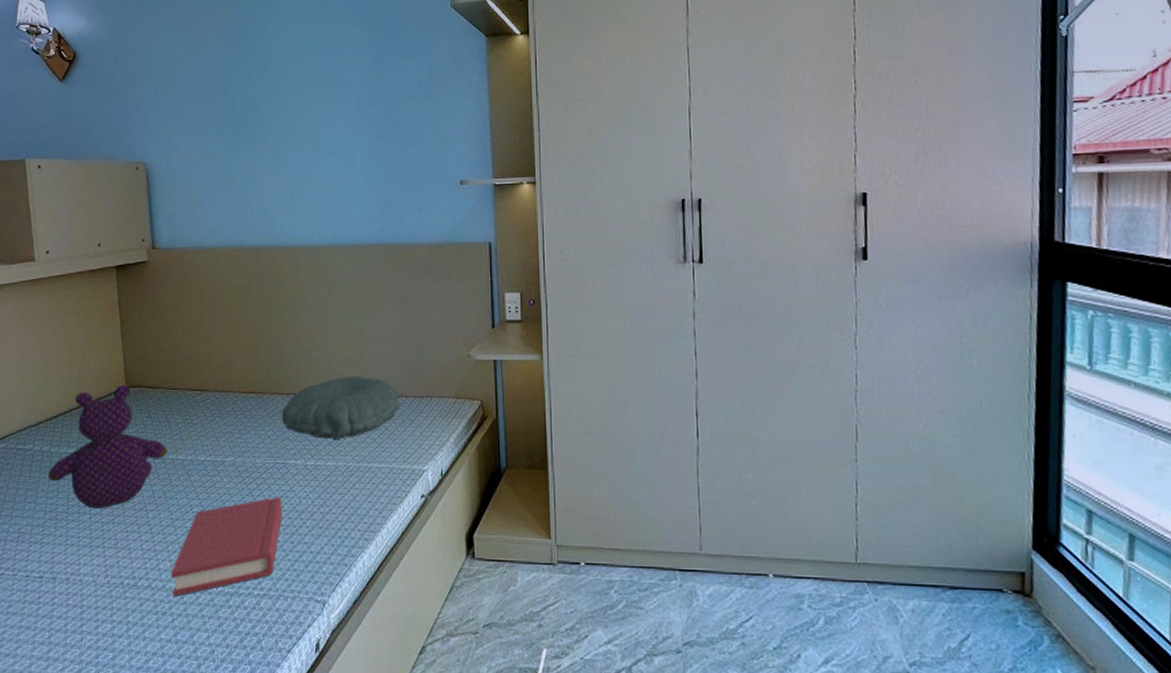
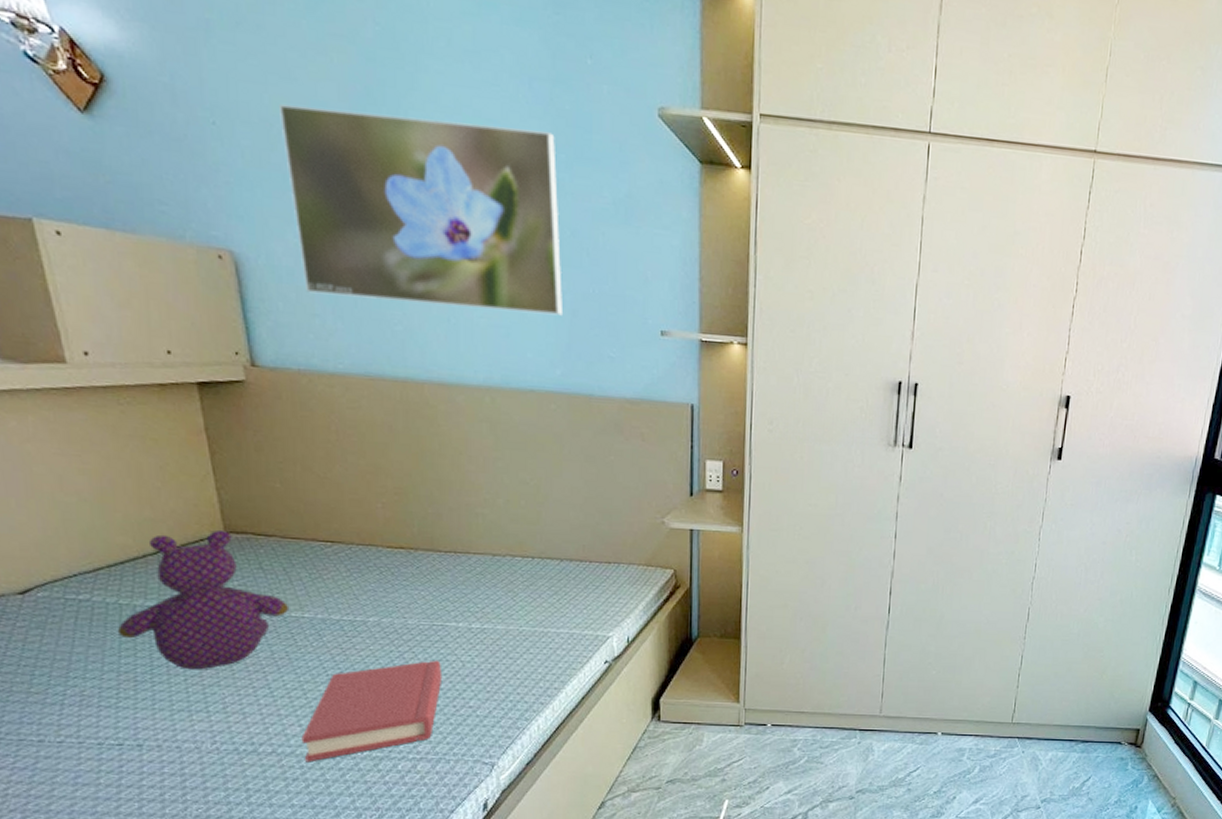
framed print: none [181,35,379,187] -> present [280,104,562,316]
pillow: present [281,377,401,439] -> none [438,536,584,602]

